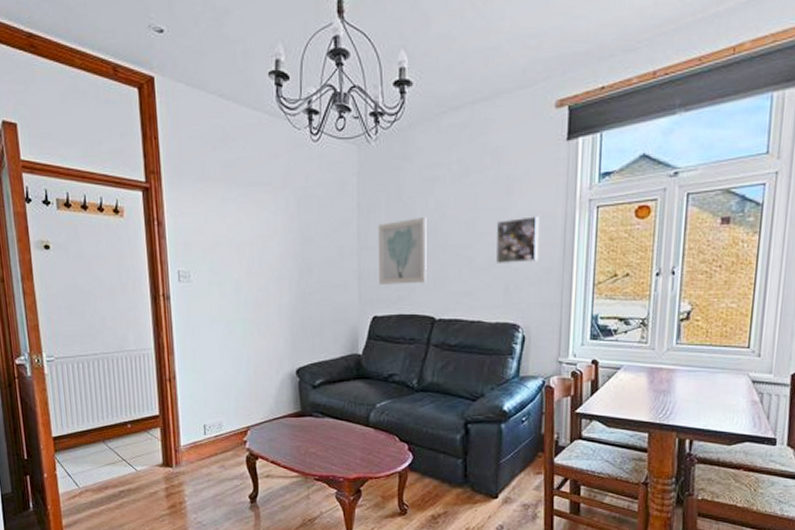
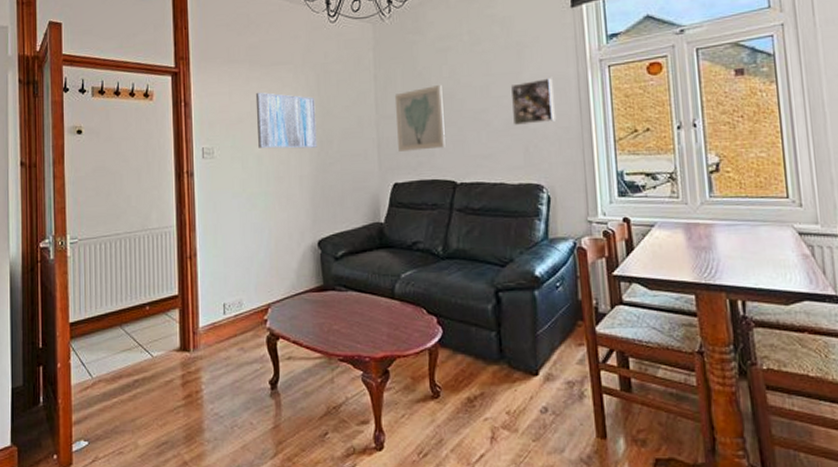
wall art: none [232,214,297,277] -> present [255,92,317,149]

